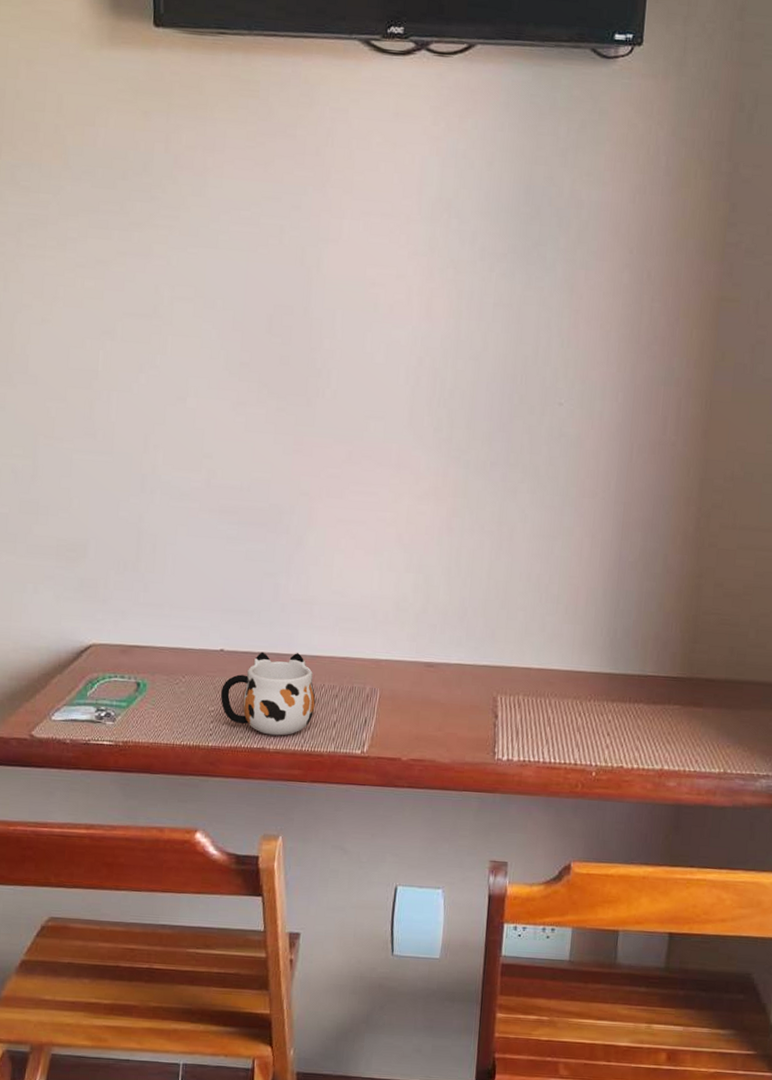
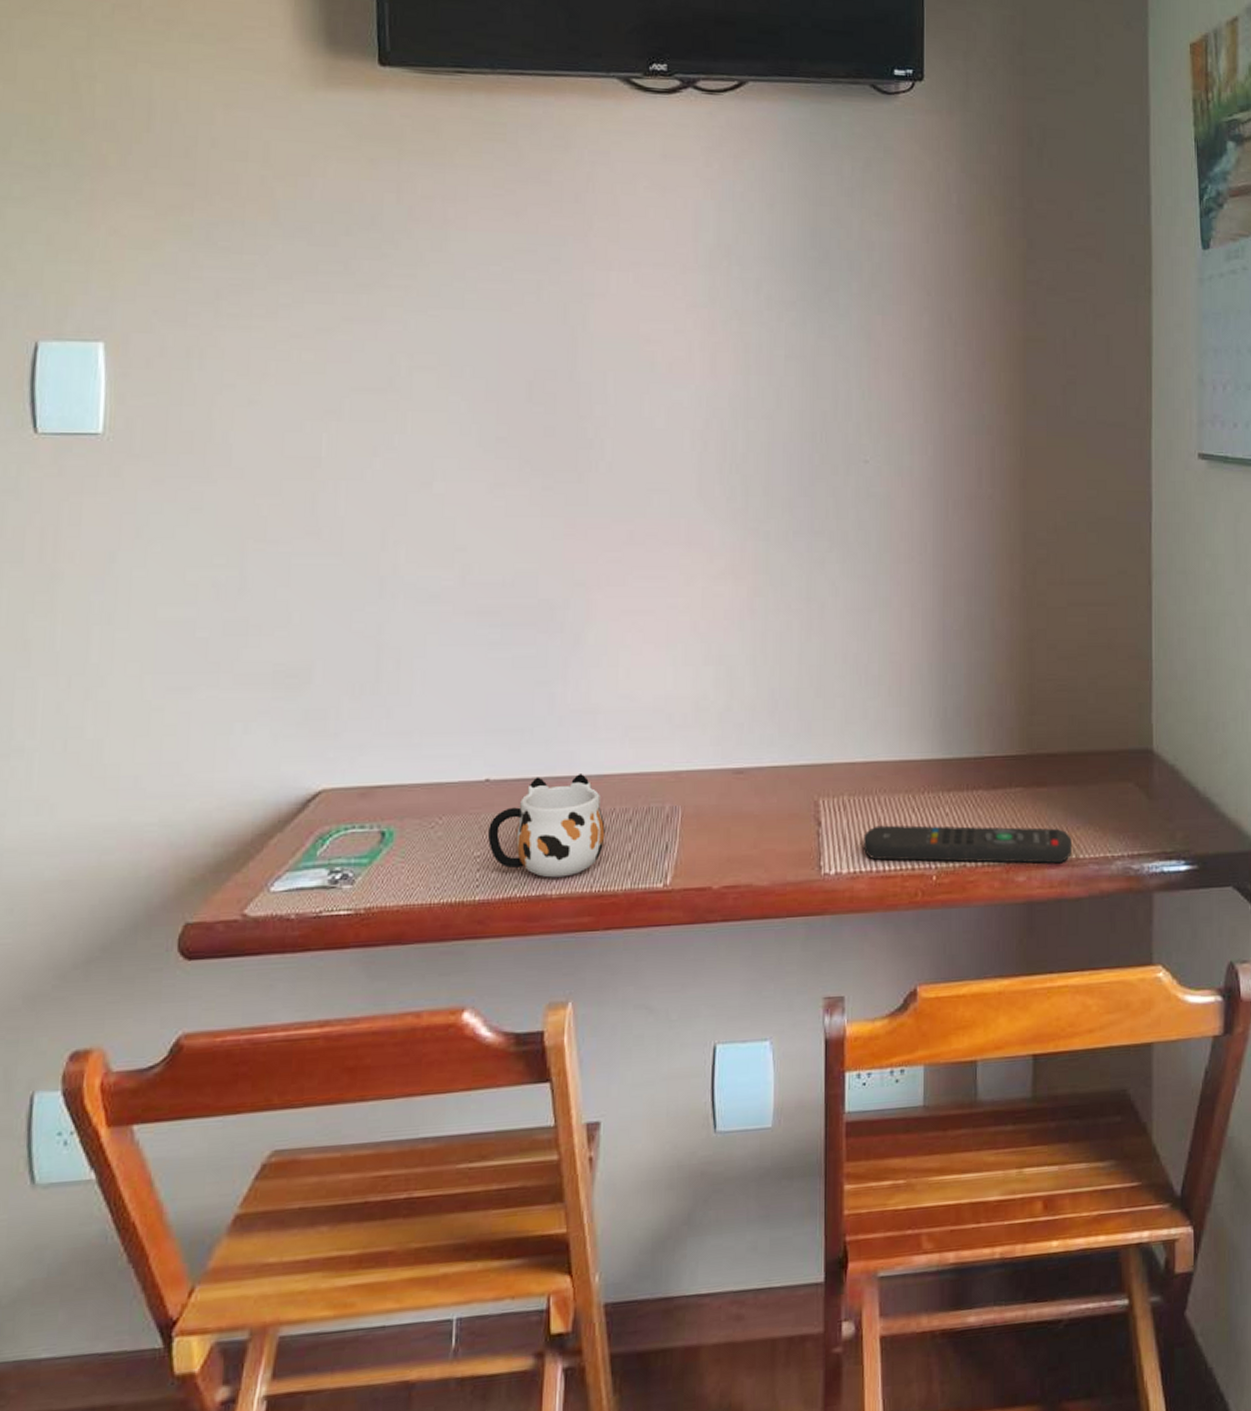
remote control: none [532,724,721,775] -> present [863,825,1072,864]

